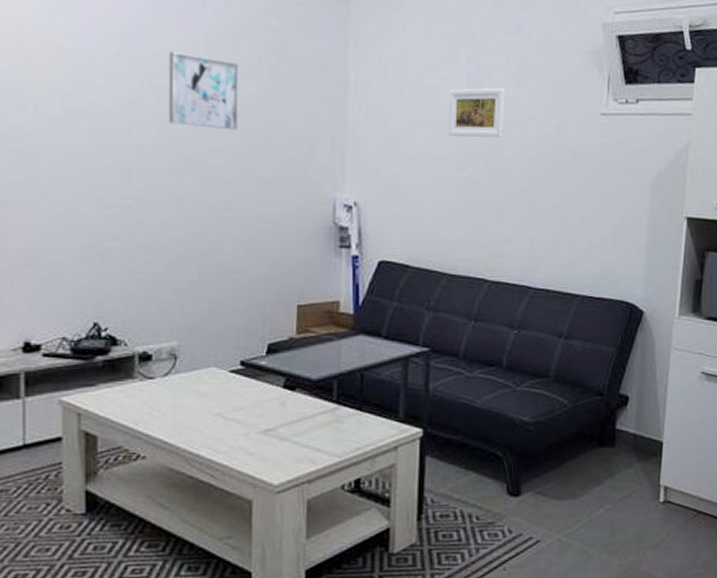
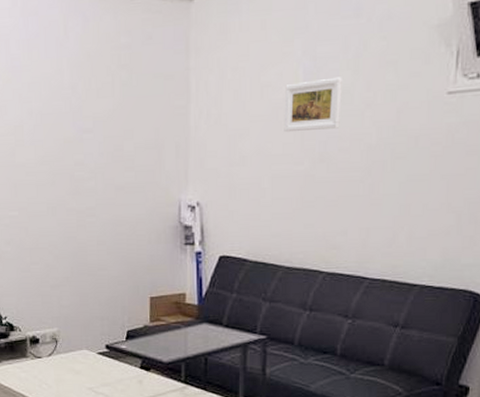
wall art: present [168,52,239,131] -> none [41,79,97,145]

